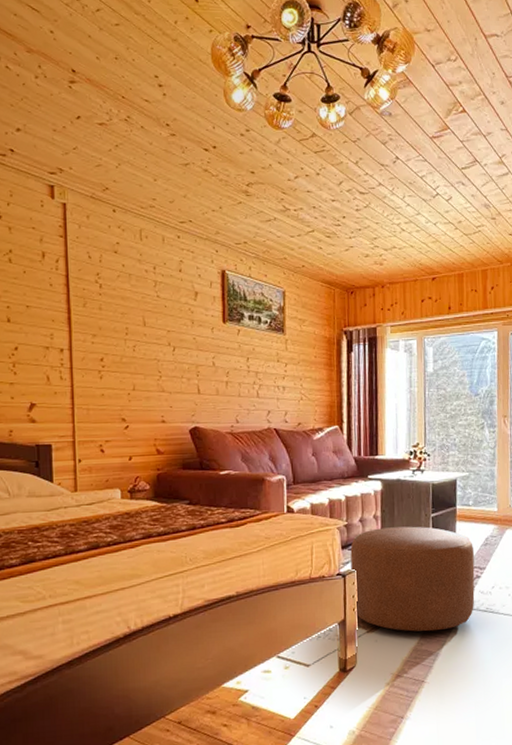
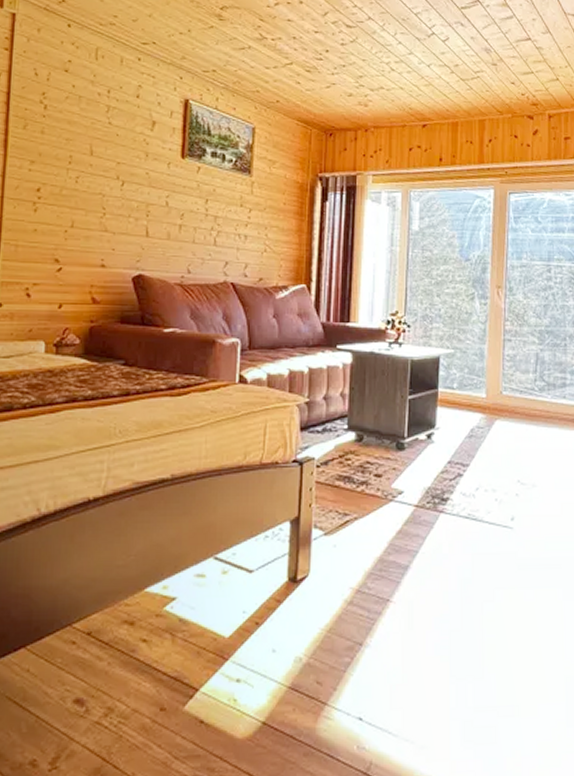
ottoman: present [350,526,475,632] -> none [310,409,456,539]

